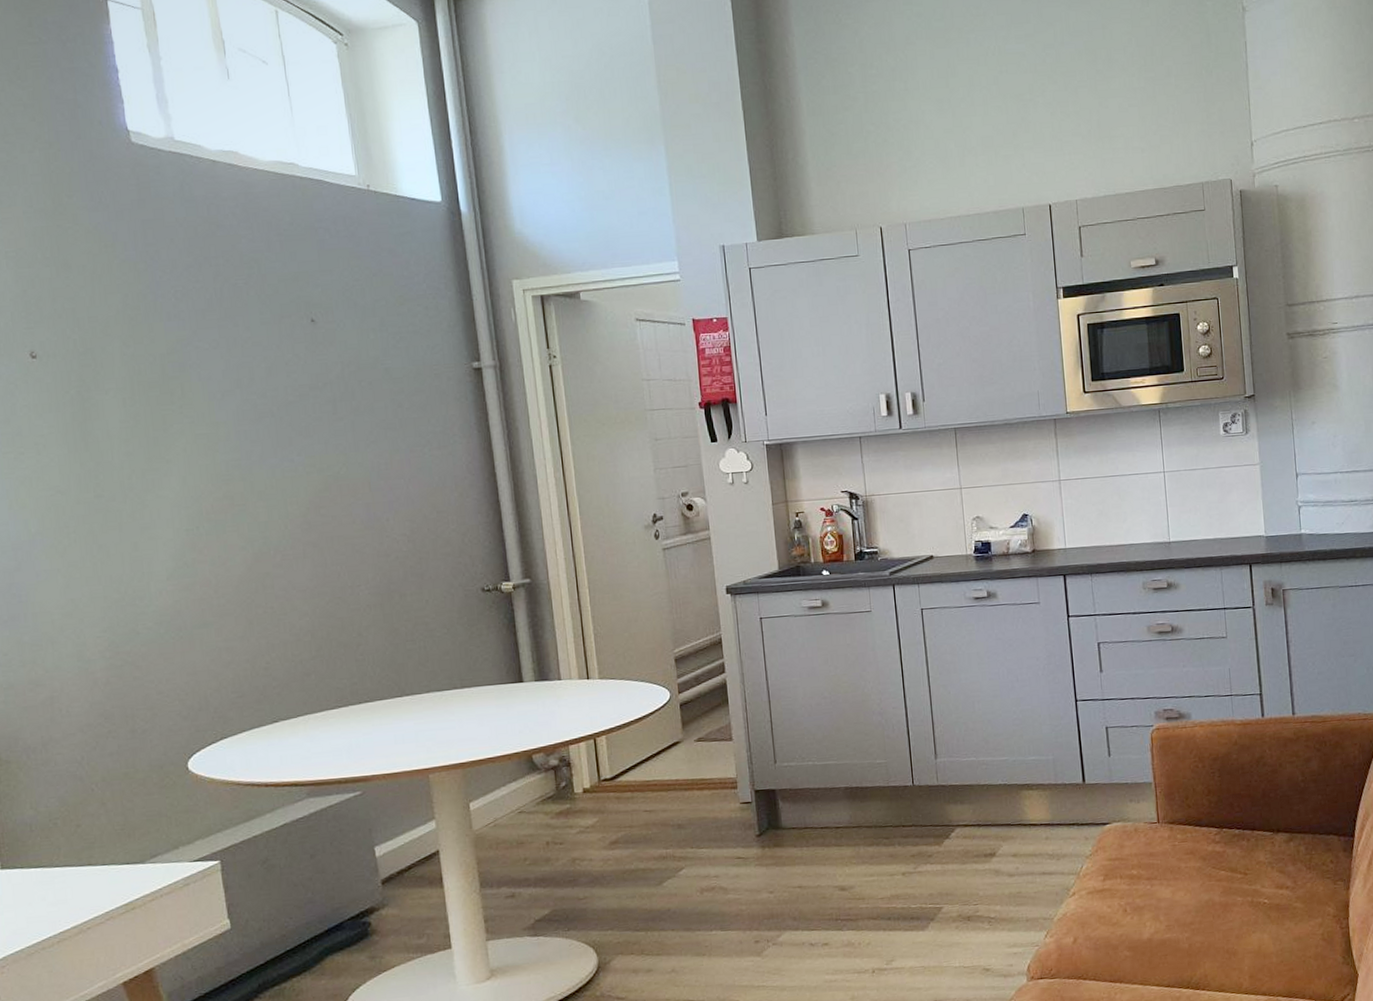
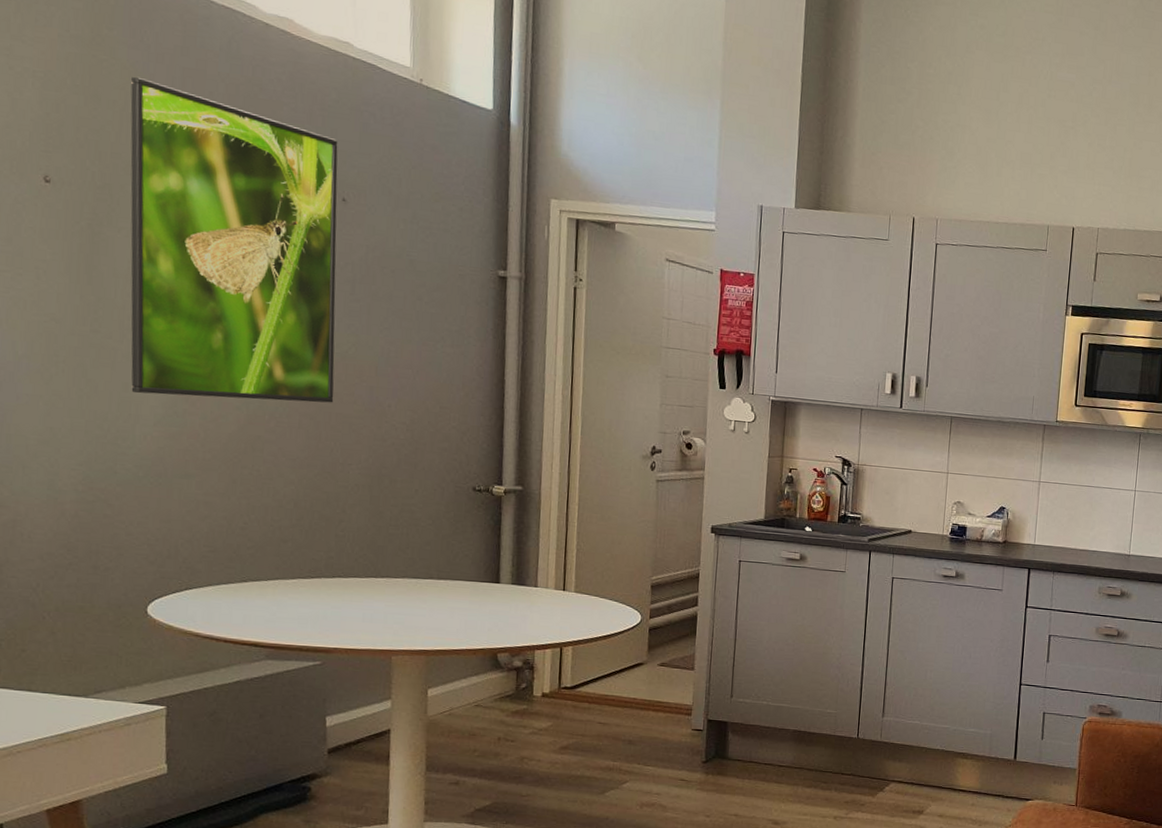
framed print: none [96,238,333,550] -> present [130,76,338,403]

